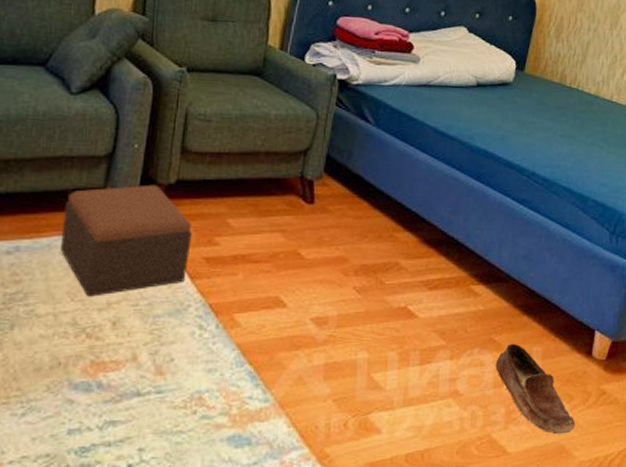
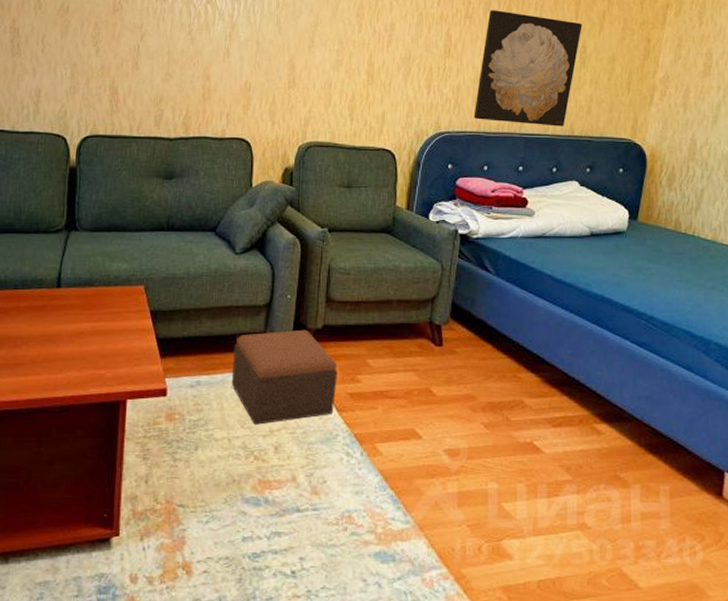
shoe: present [495,343,576,435] -> none [622,480,709,573]

